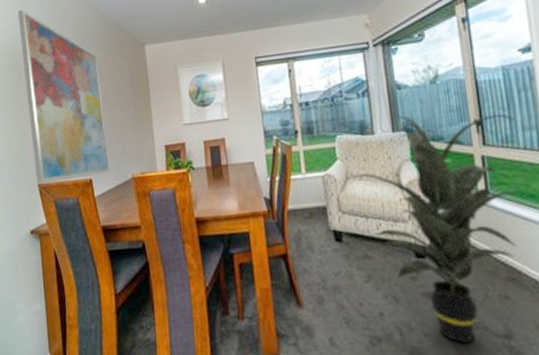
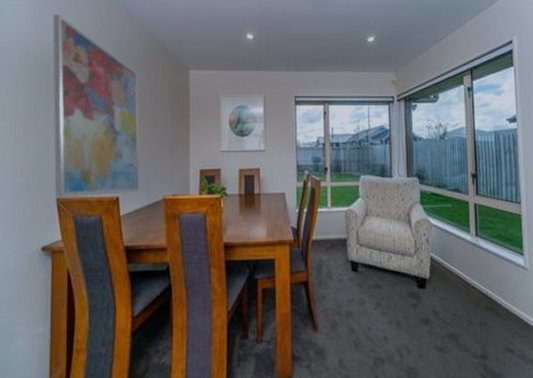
indoor plant: present [348,114,519,343] -> none [368,163,502,363]

